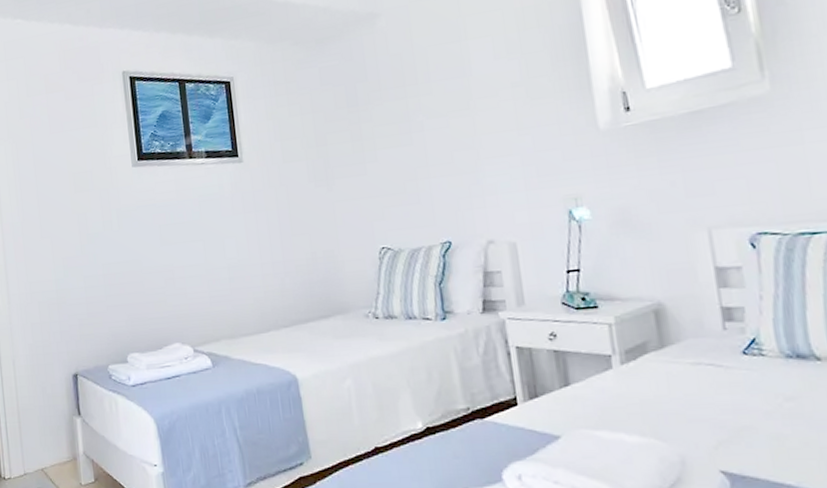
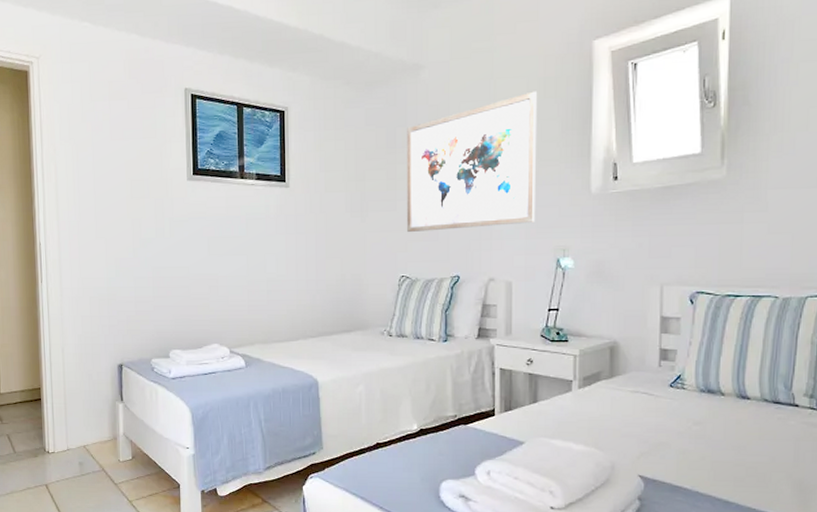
wall art: none [368,23,534,197] -> present [407,91,538,232]

